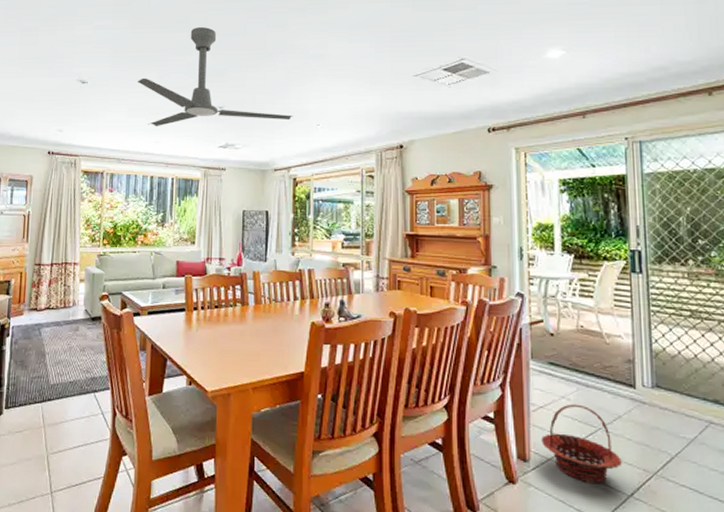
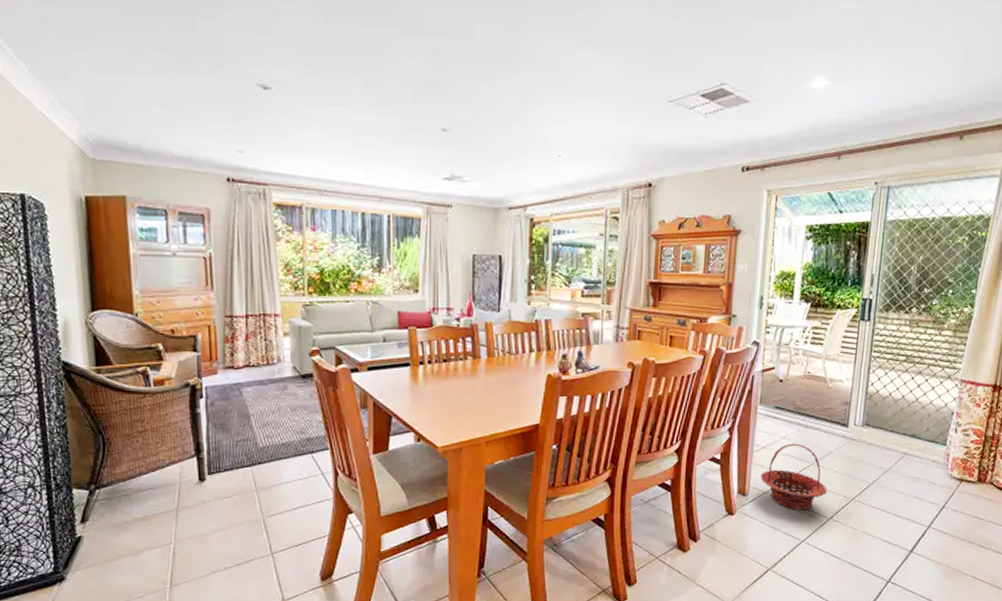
ceiling fan: present [138,26,293,127] -> none [338,20,531,152]

